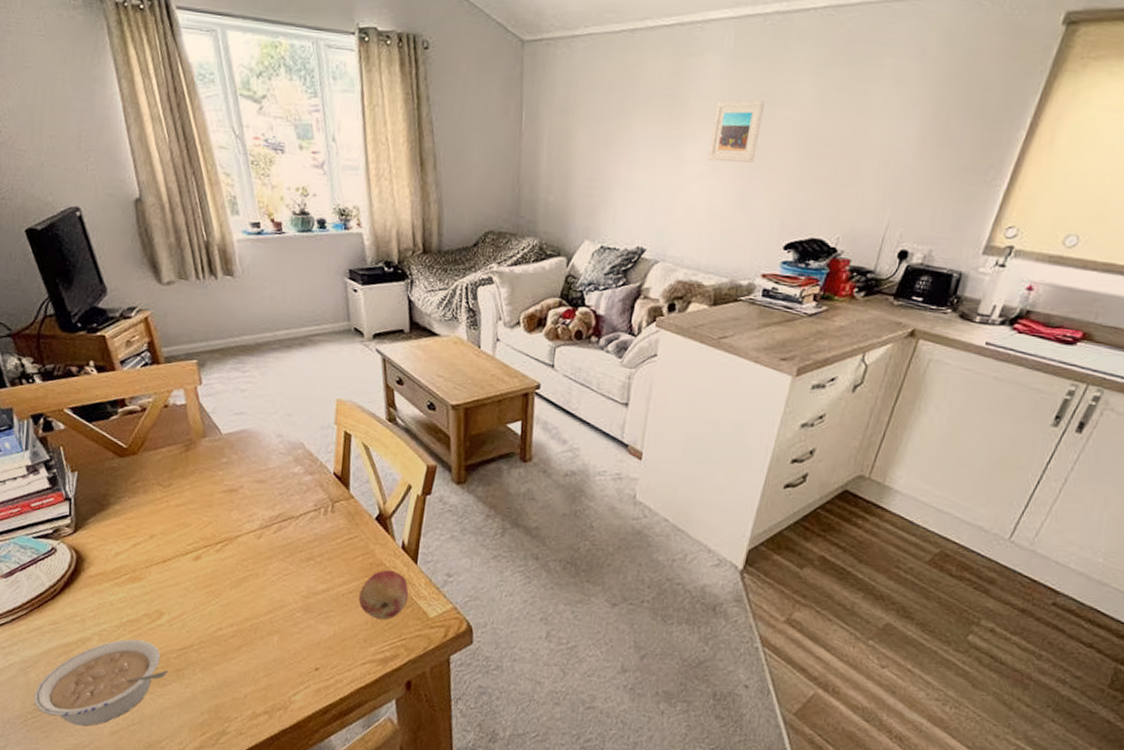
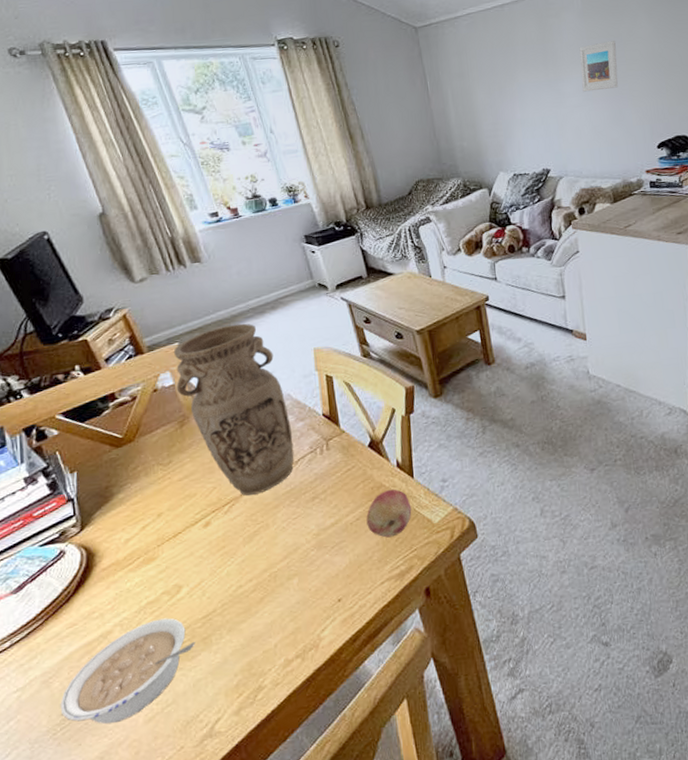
vase: none [187,352,299,541] -> present [173,323,294,496]

